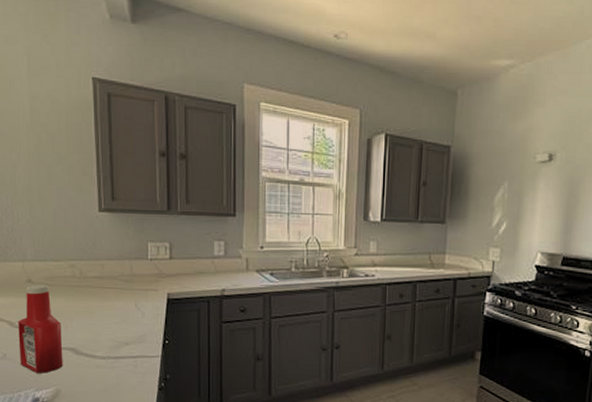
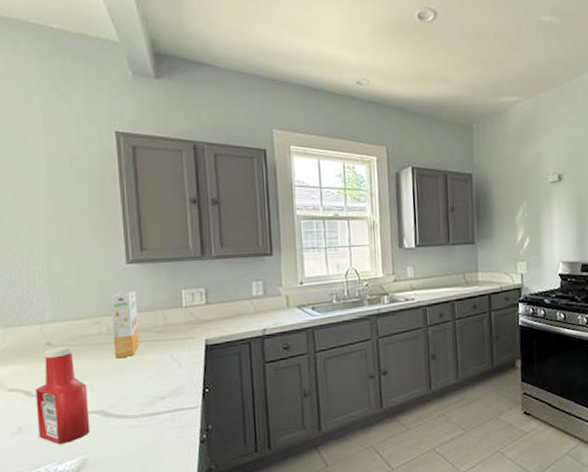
cereal box: none [84,238,108,302] -> present [111,290,140,359]

